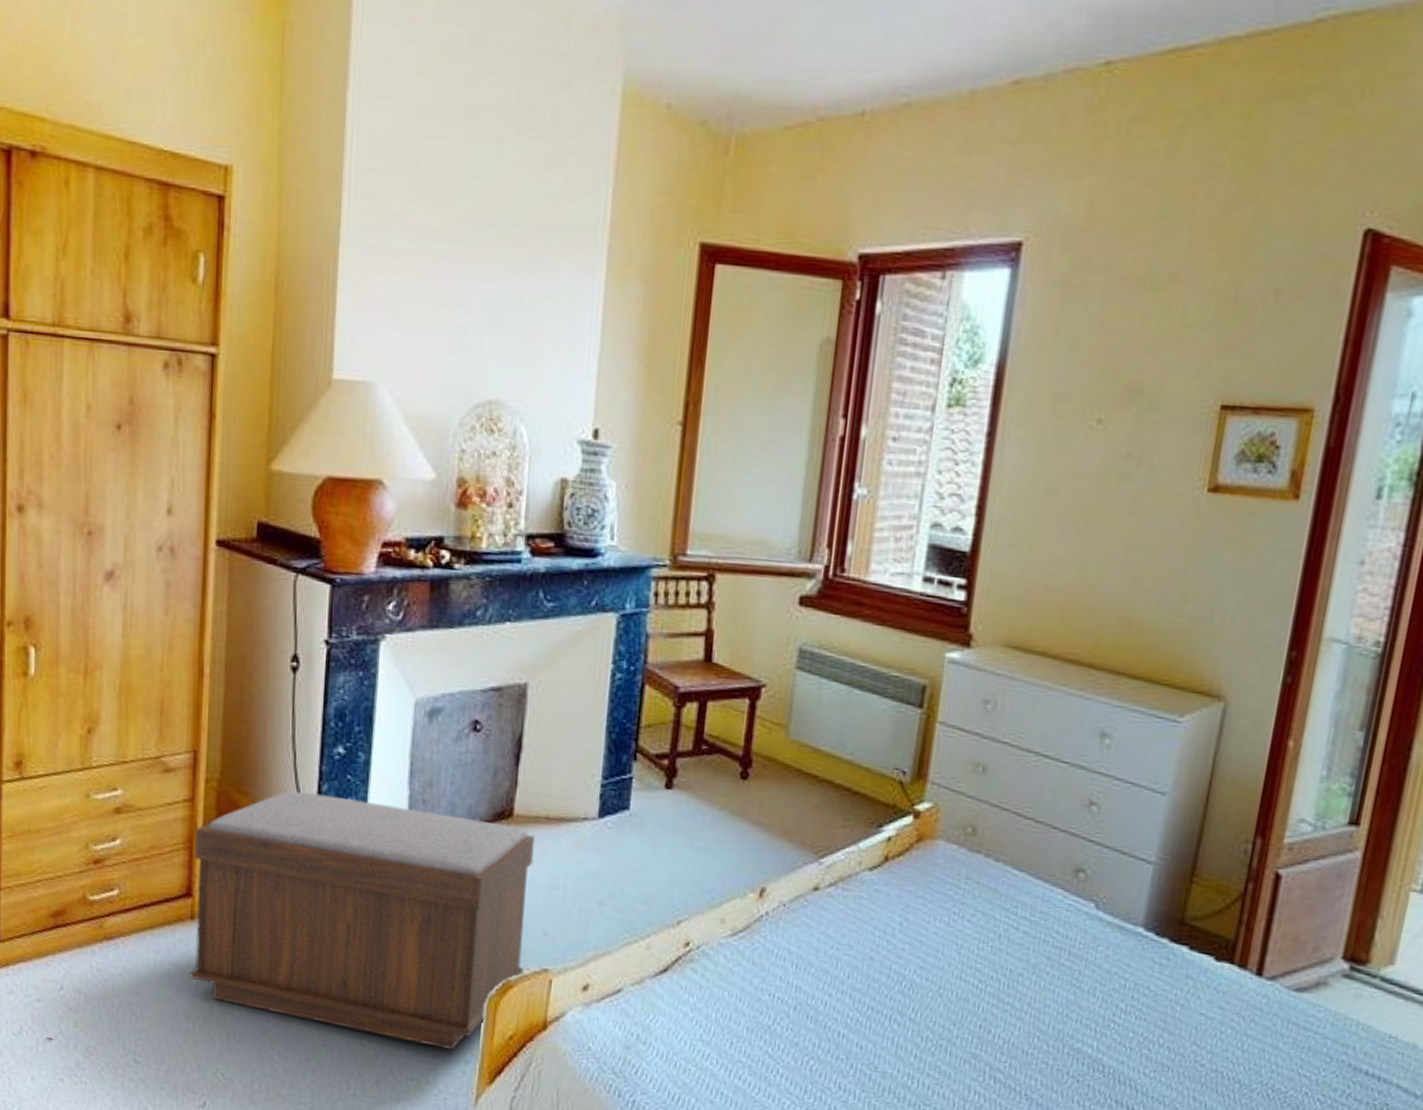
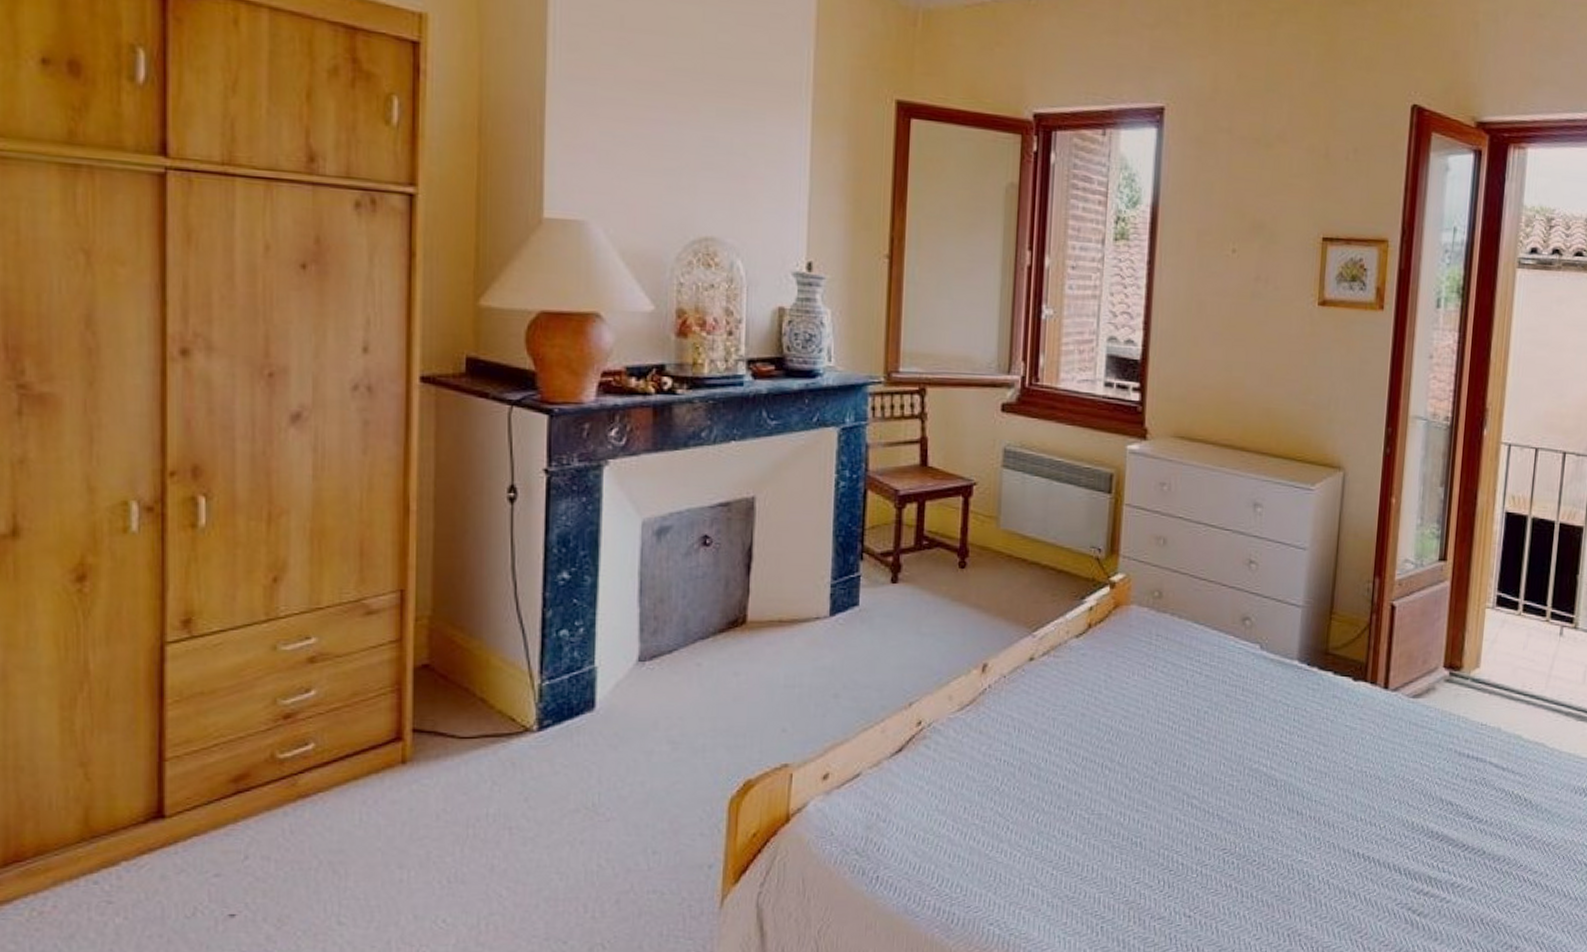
bench: present [190,790,535,1051] -> none [402,620,769,857]

